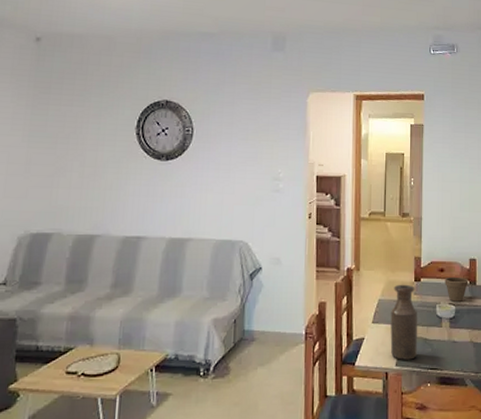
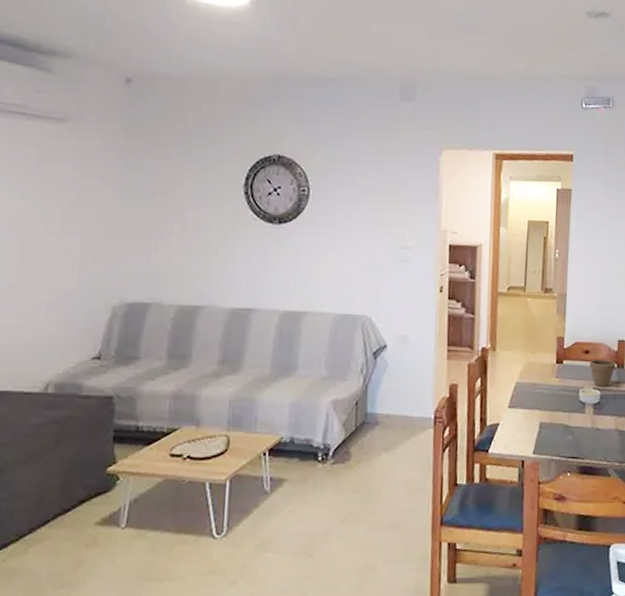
bottle: present [390,284,418,360] -> none [527,366,560,448]

